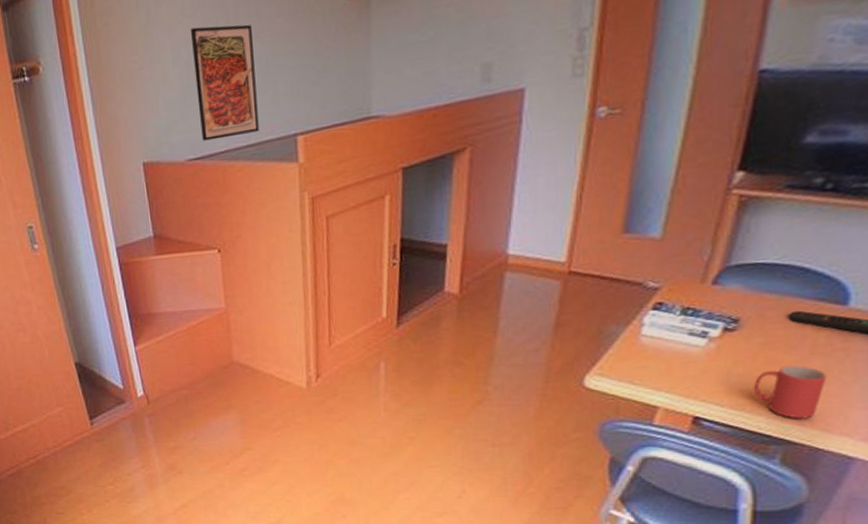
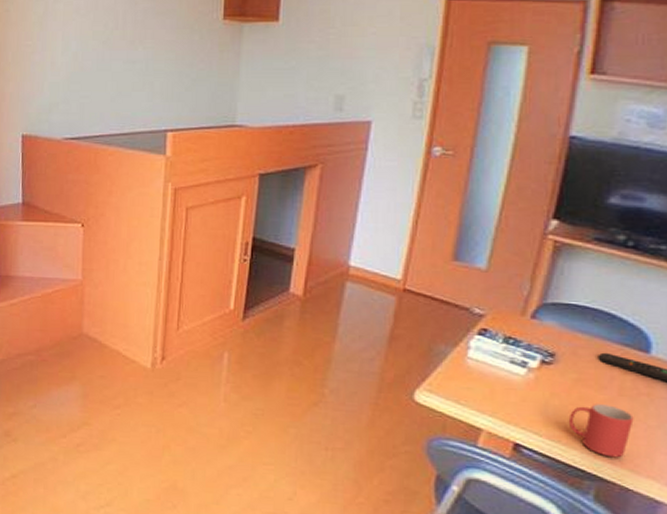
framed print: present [190,24,259,141] -> none [80,26,136,124]

